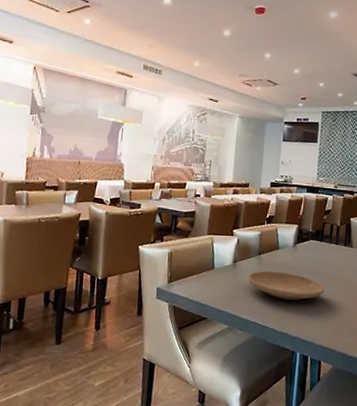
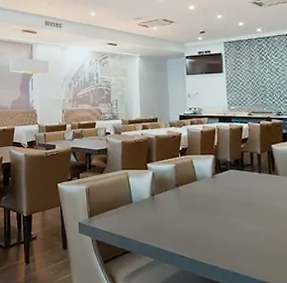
plate: present [247,270,324,300] -> none [167,202,253,232]

